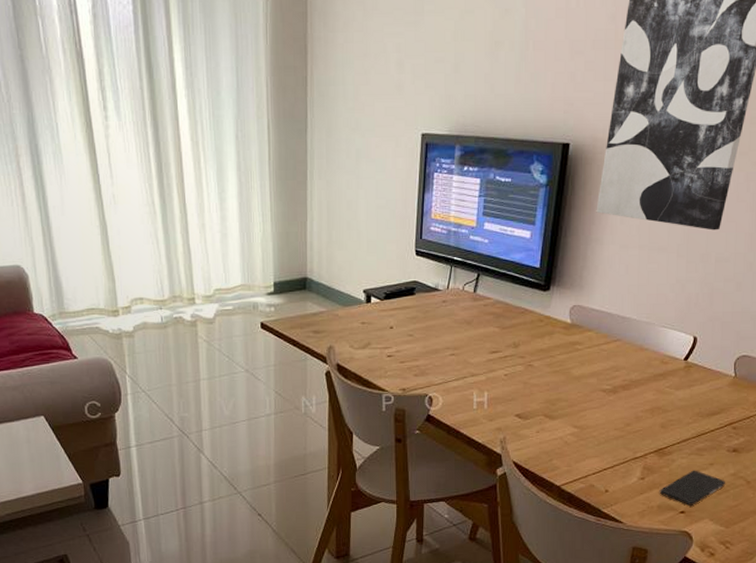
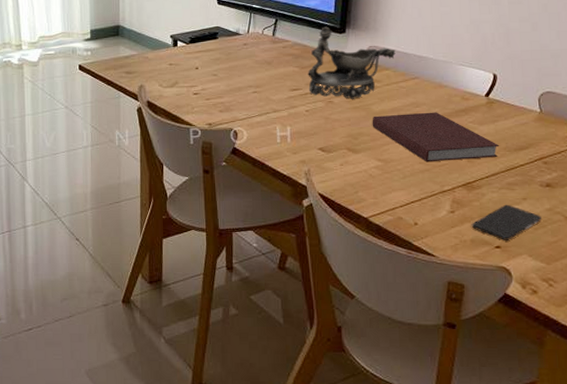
decorative bowl: none [508,283,600,363] -> present [308,26,396,99]
notebook: none [571,376,693,429] -> present [372,112,500,162]

